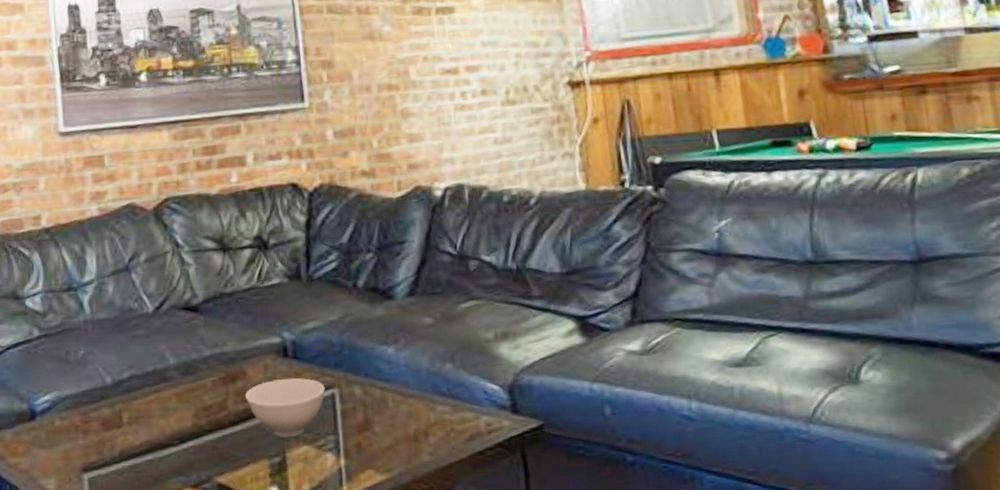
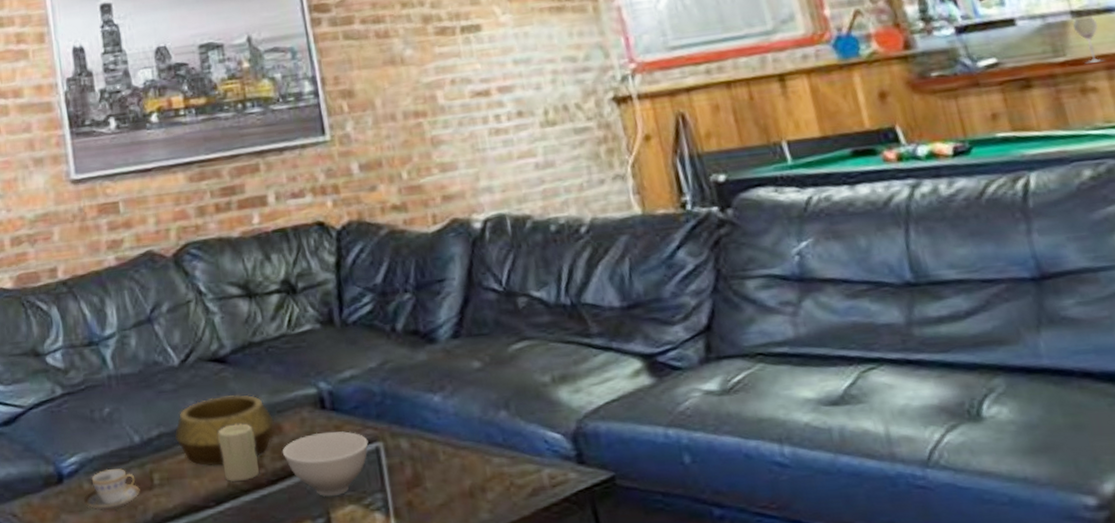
teacup: none [55,407,109,447] -> present [84,468,140,511]
decorative bowl: none [144,342,240,407] -> present [174,395,275,466]
candle: none [186,368,223,423] -> present [217,423,260,482]
wineglass: none [965,33,989,75] -> present [1073,16,1105,64]

